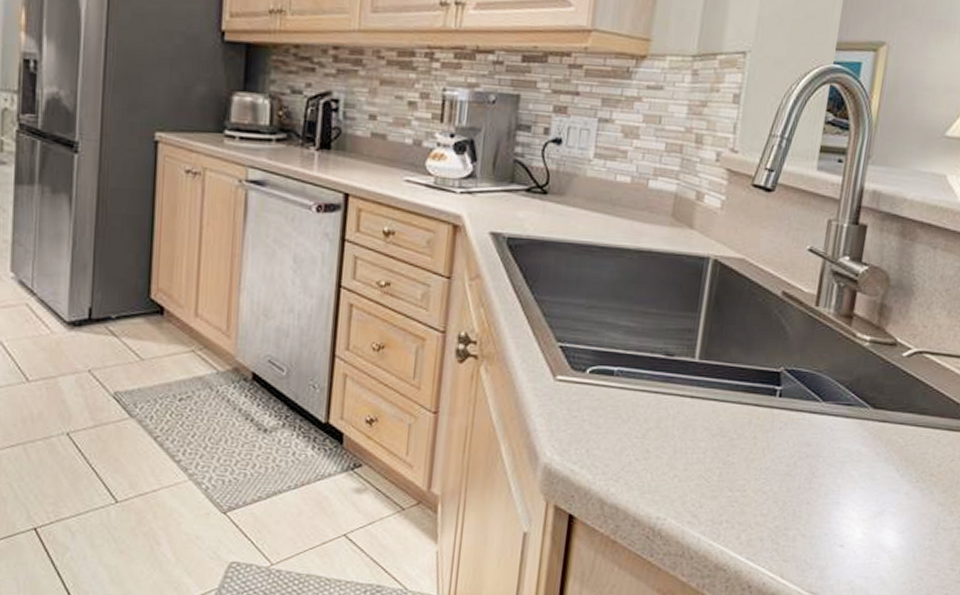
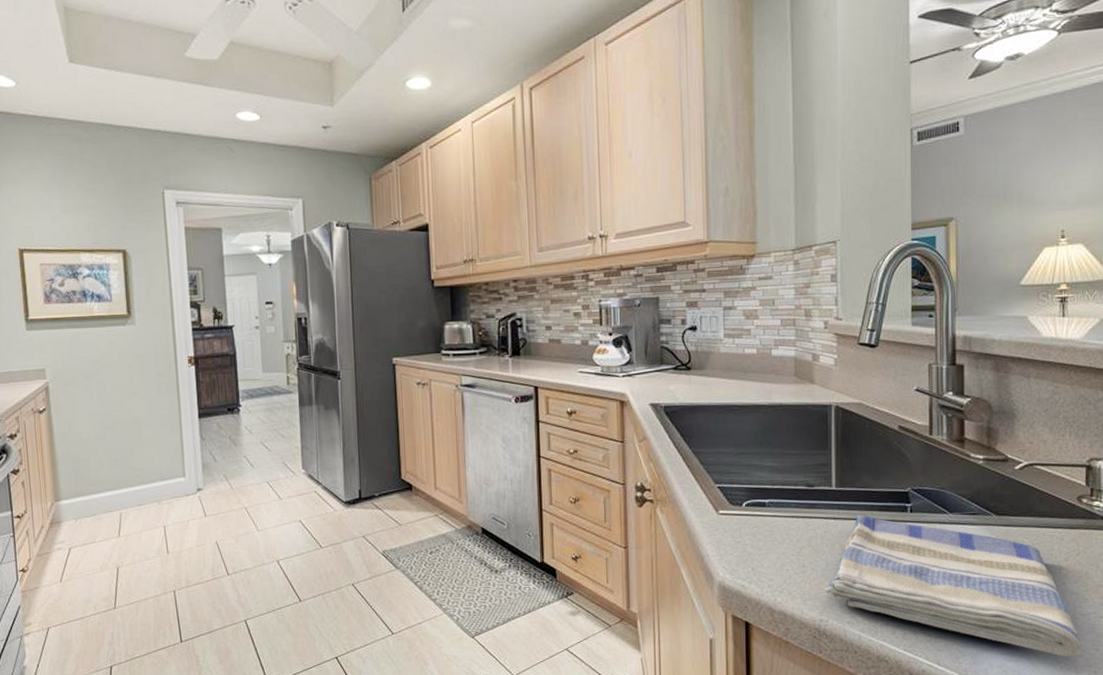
dish towel: none [666,395,938,575] -> present [824,515,1081,656]

